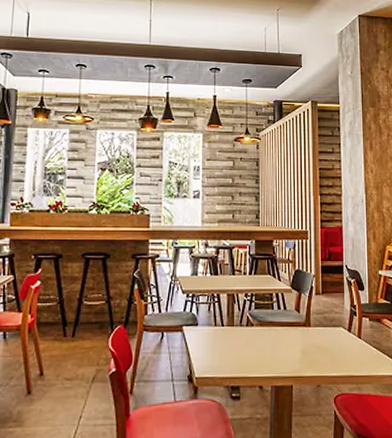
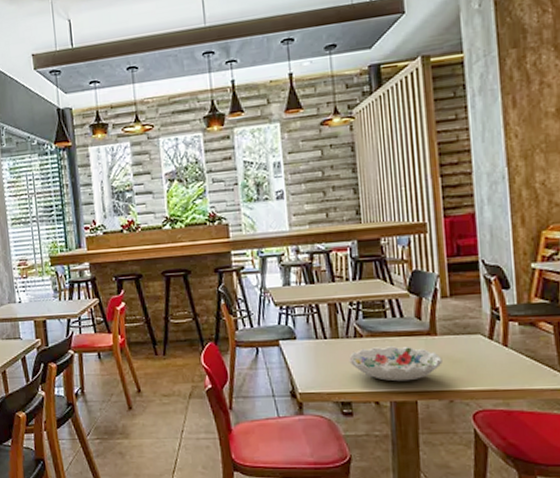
decorative bowl: none [240,335,314,368] -> present [349,346,443,382]

